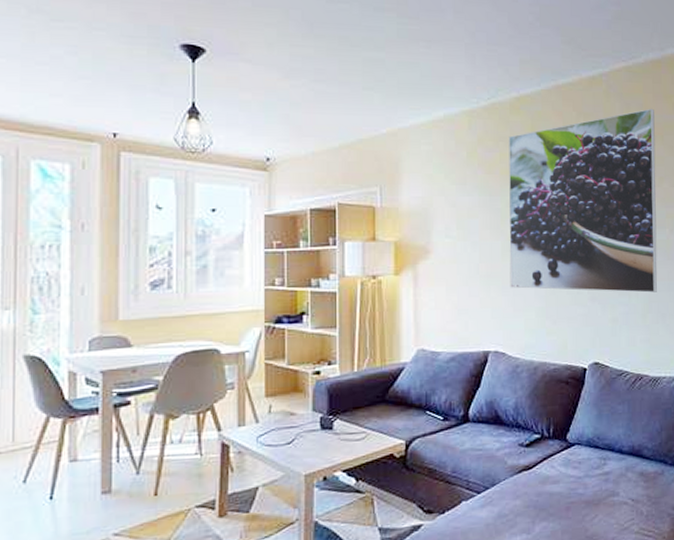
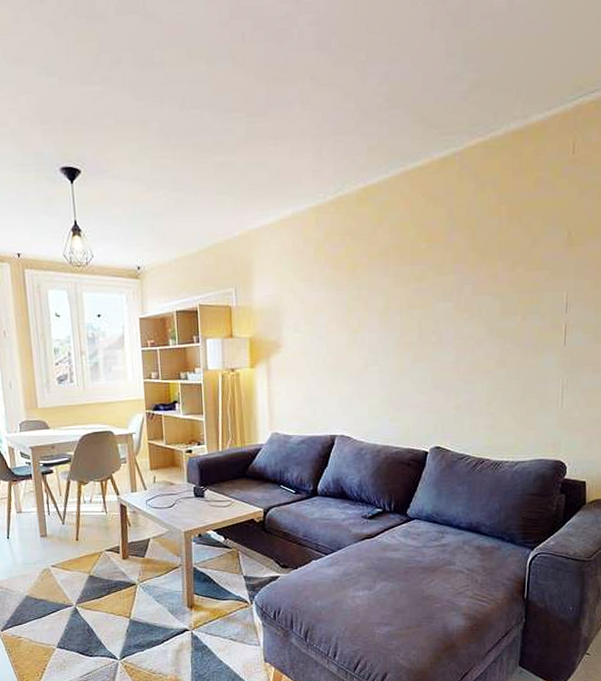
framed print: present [508,108,658,293] -> none [355,186,512,381]

